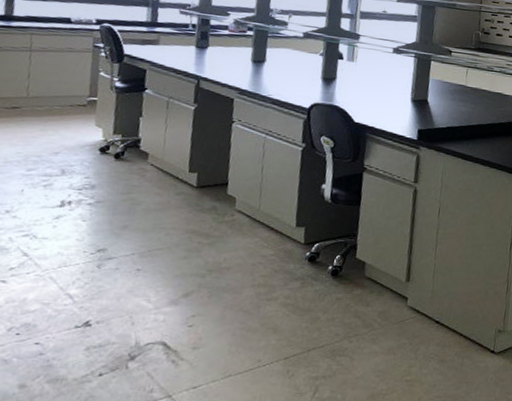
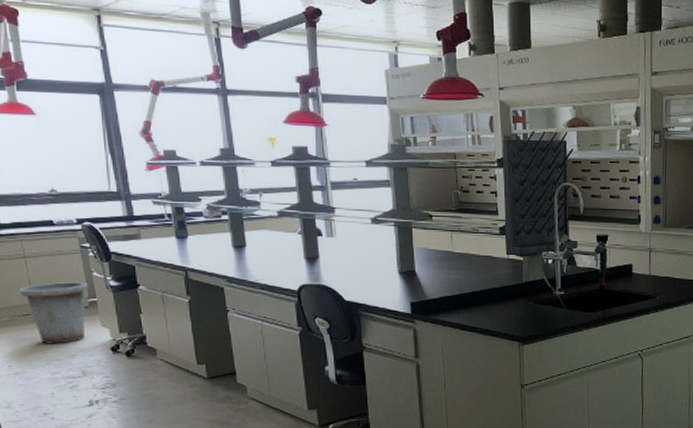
trash can: none [14,78,92,140] -> present [19,282,88,344]

